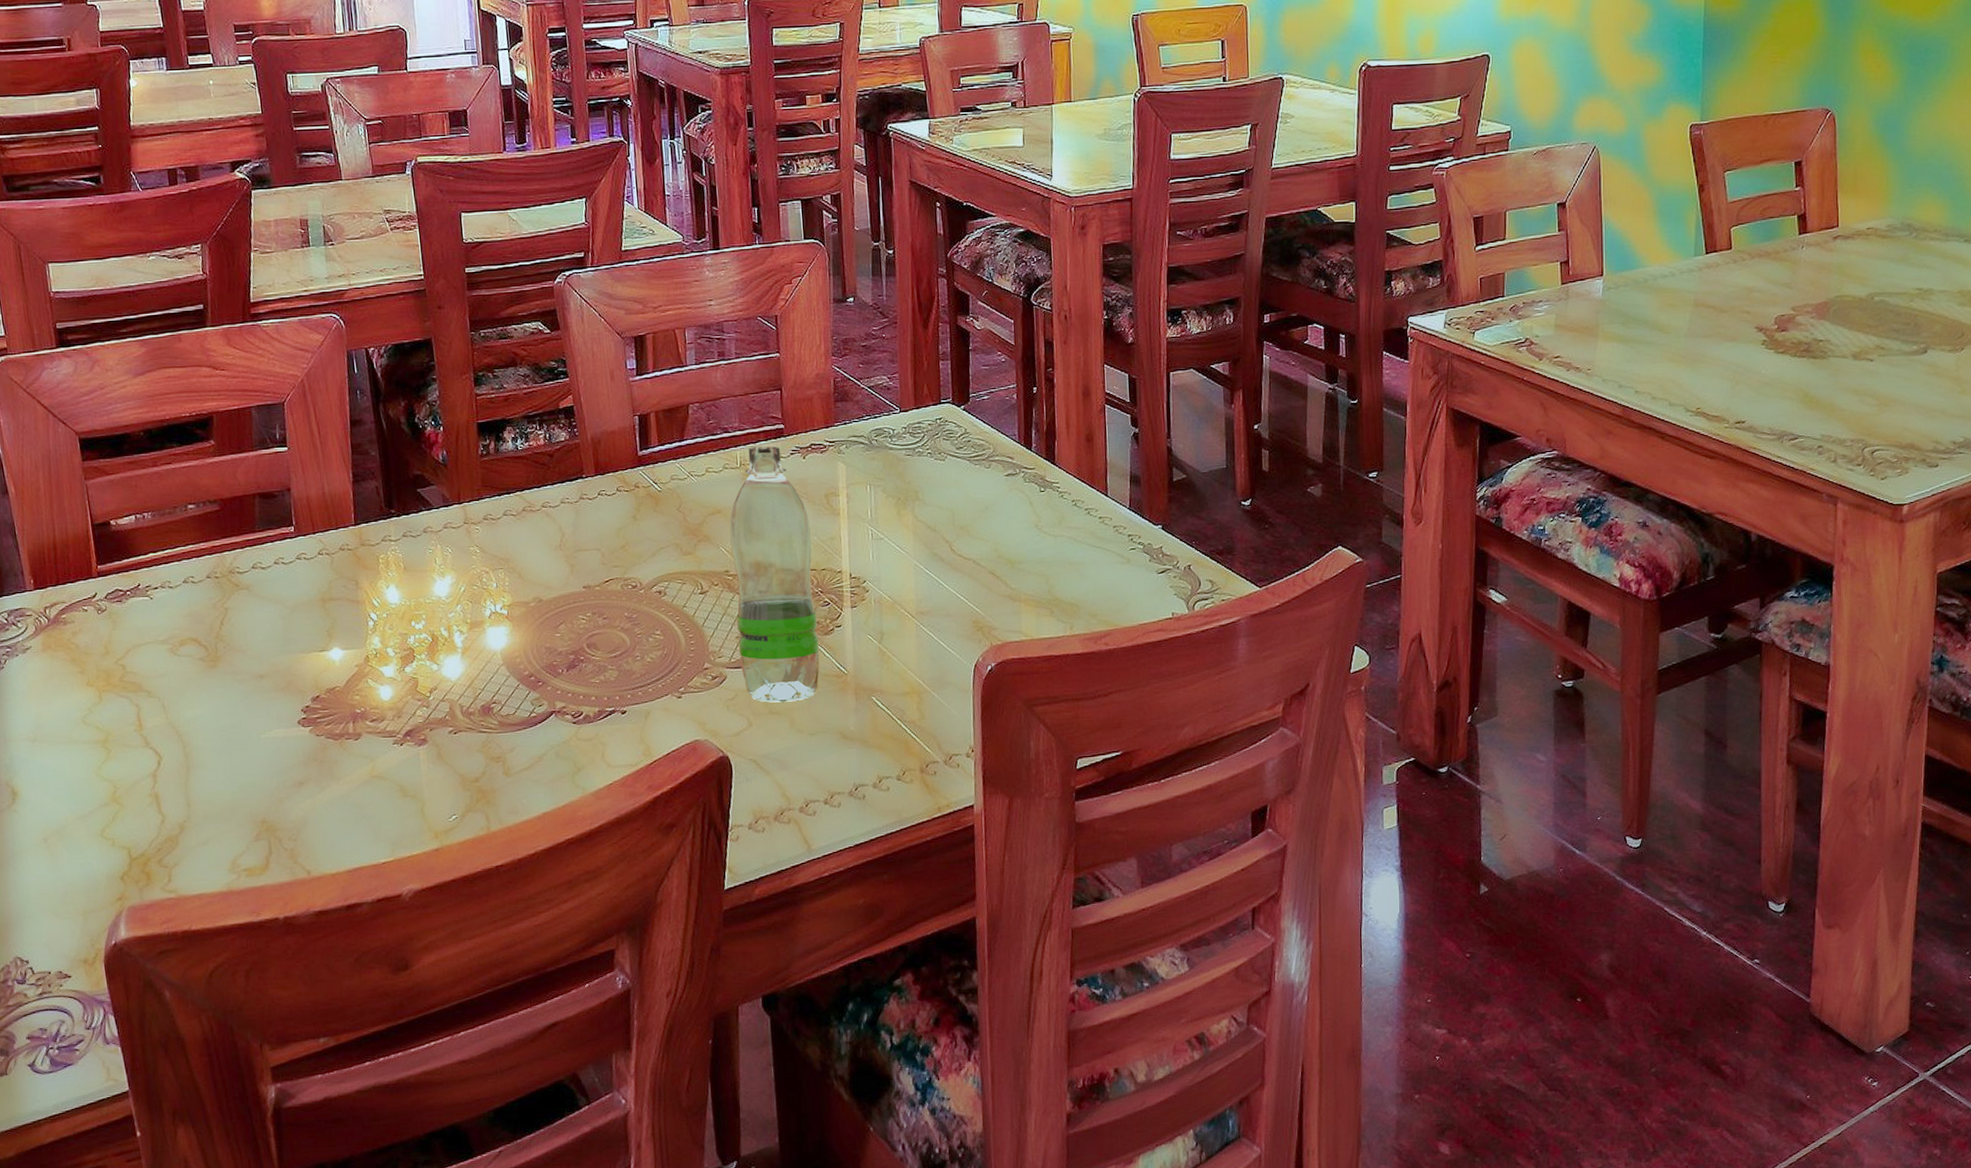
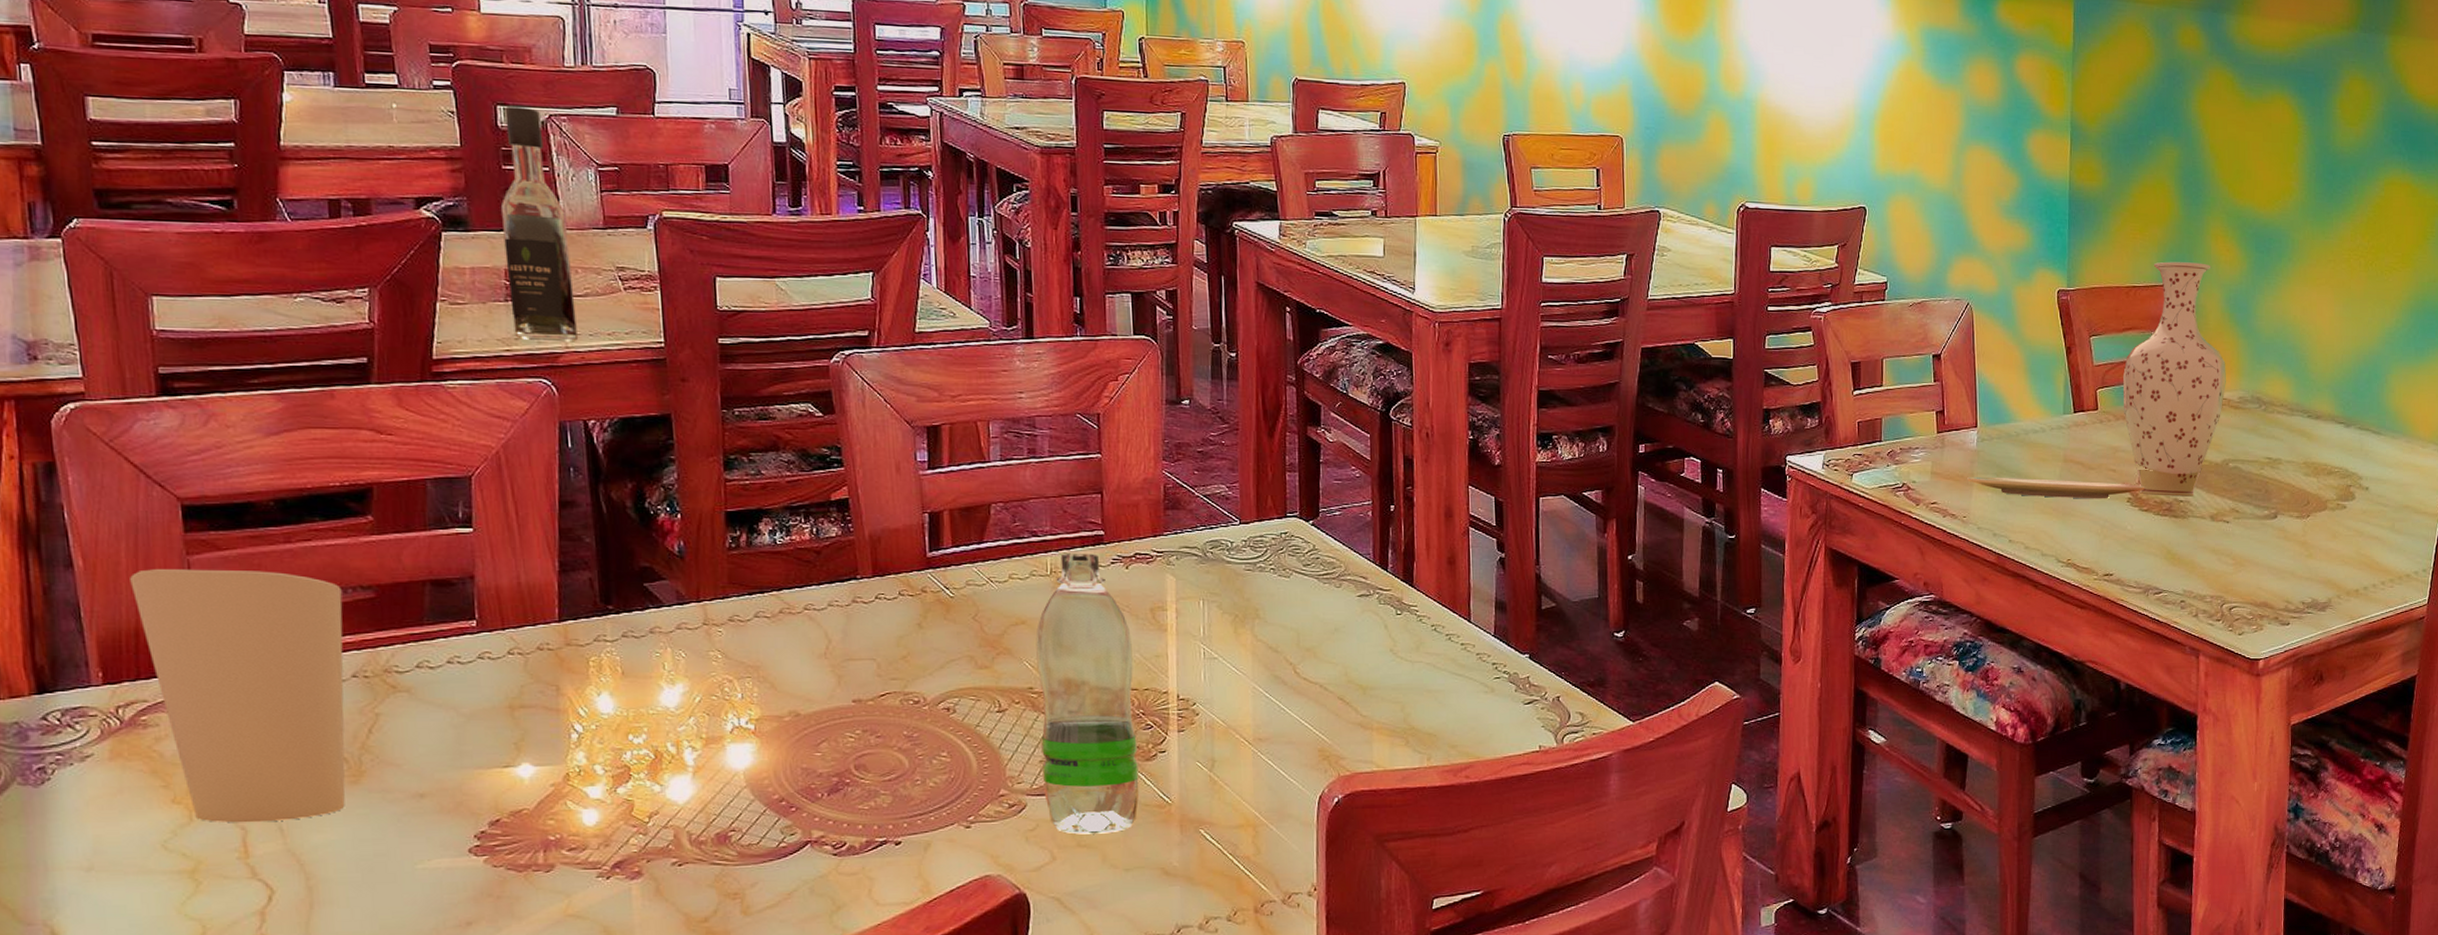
cup: none [47,491,208,702] -> present [130,569,346,823]
bottle: none [293,73,359,281] -> present [500,107,579,342]
plate: none [1591,325,1782,345] -> present [1966,476,2145,499]
vase: none [1760,82,1873,337] -> present [2123,261,2226,497]

